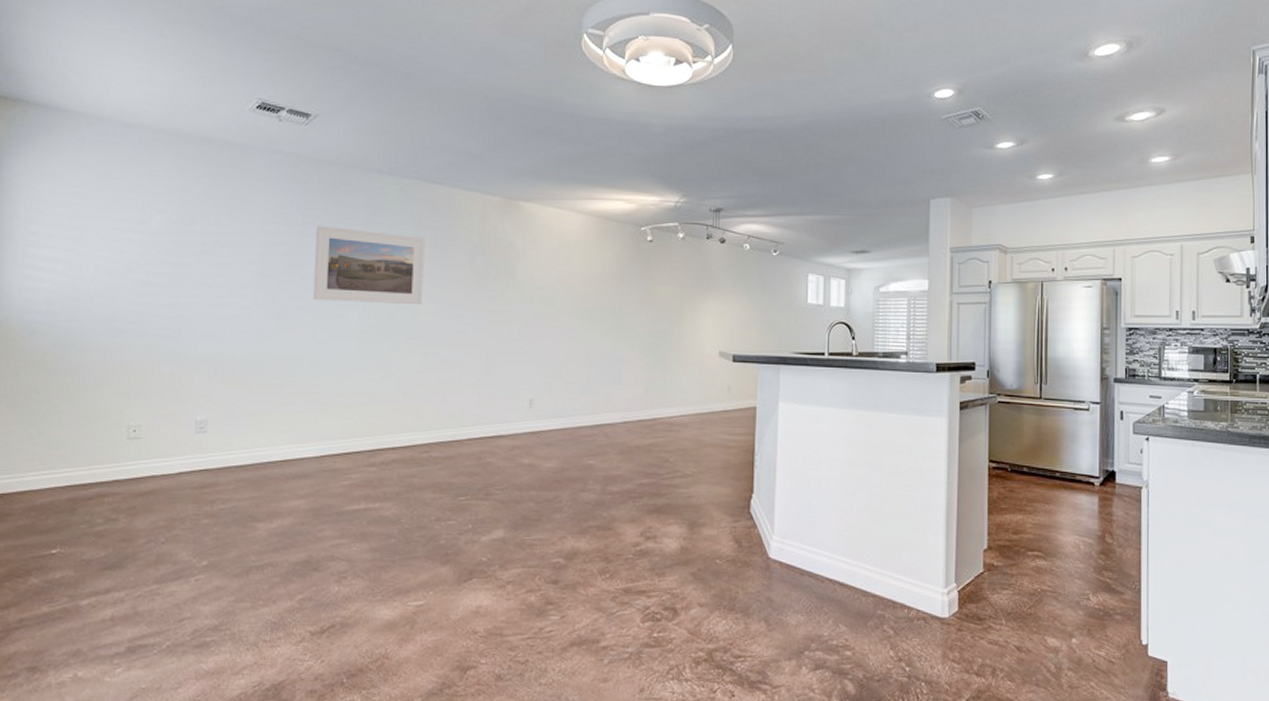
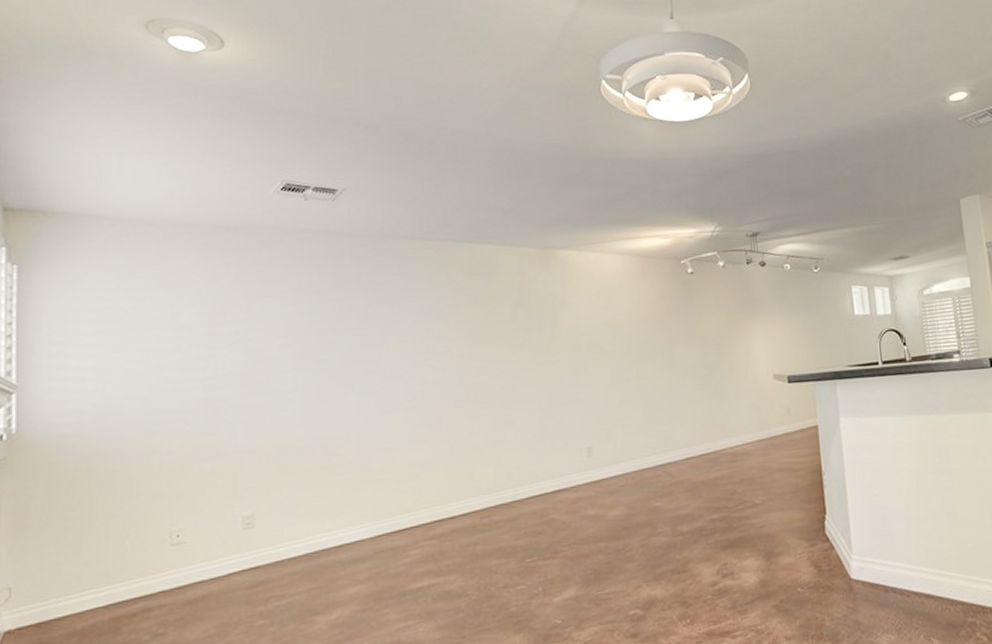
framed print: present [314,225,425,304] -> none [353,298,468,375]

